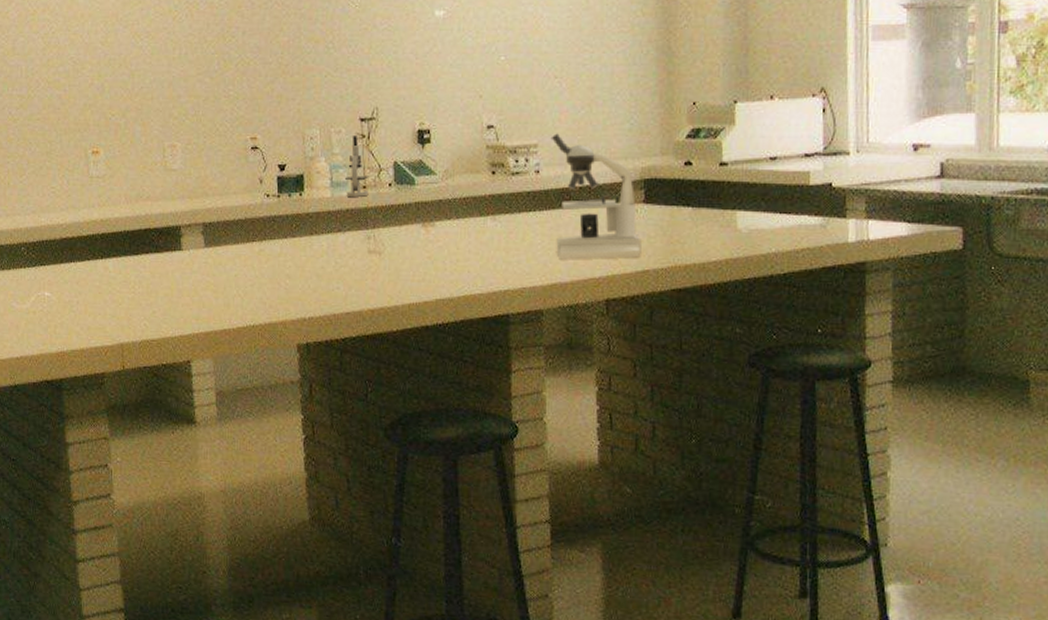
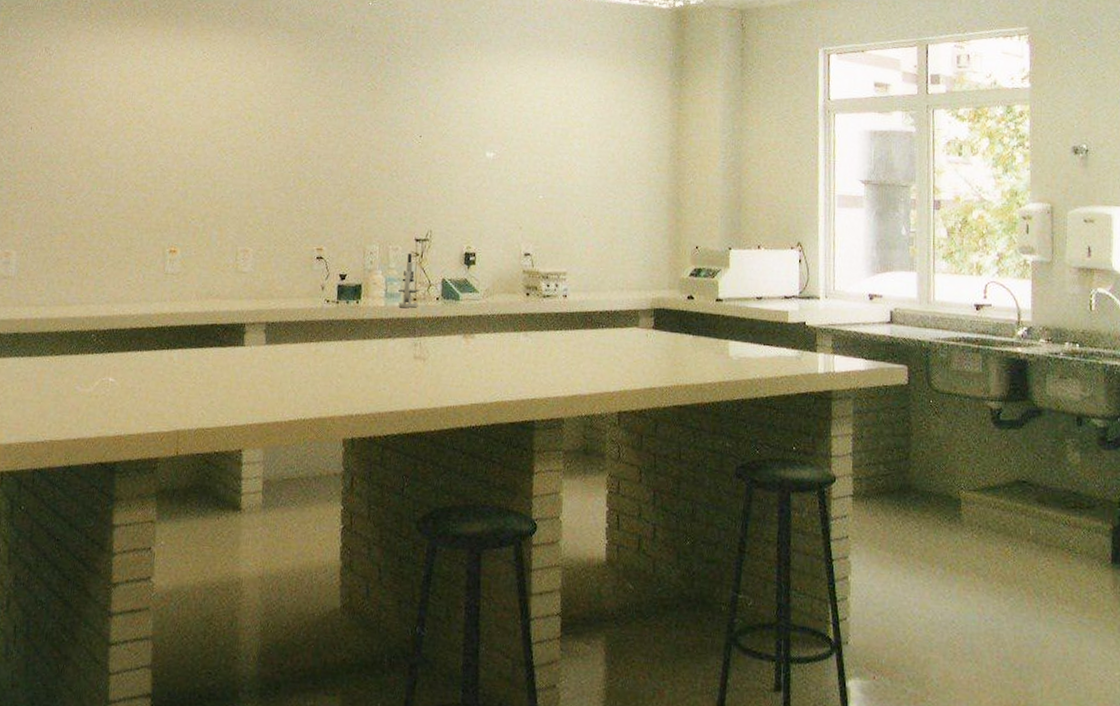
microscope: present [551,133,642,260] -> none [577,264,650,377]

